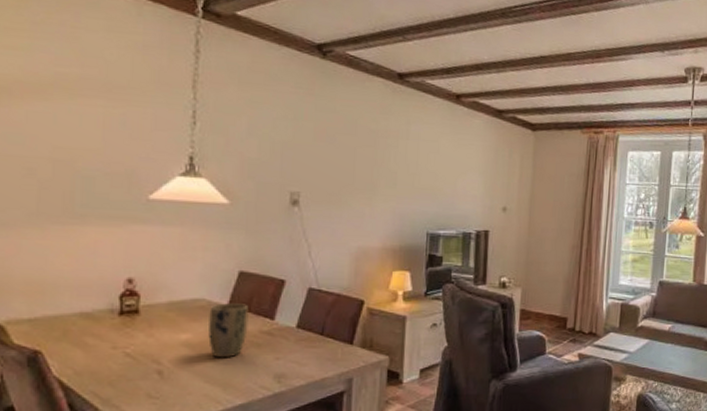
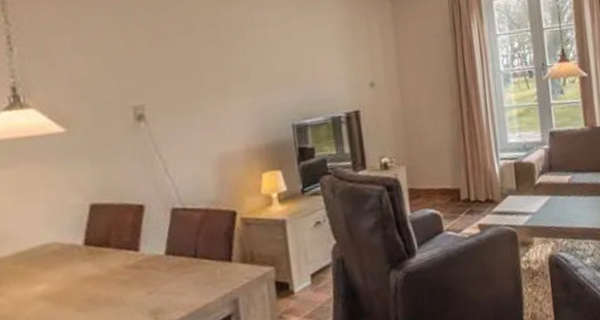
plant pot: present [207,303,249,358] -> none [63,239,111,305]

